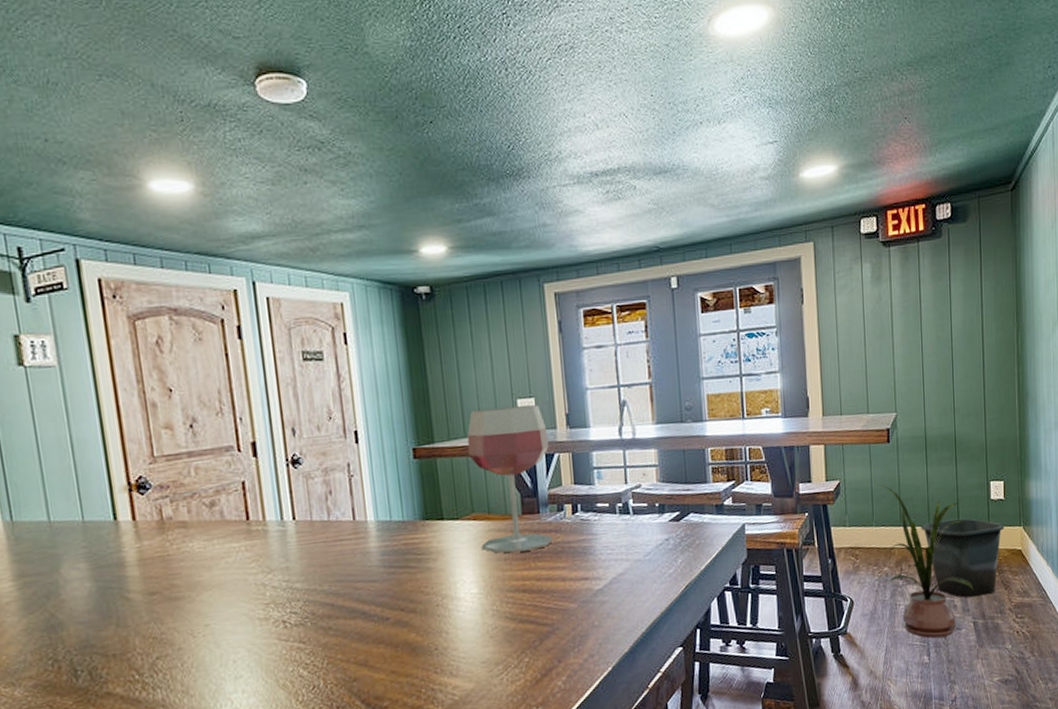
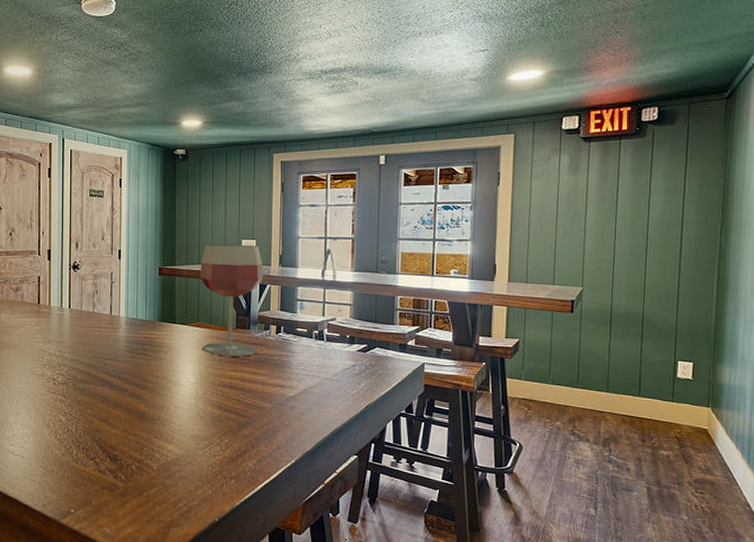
house plant: present [877,484,974,639] -> none [557,348,650,495]
waste bin: present [920,518,1005,598] -> none [598,389,690,465]

